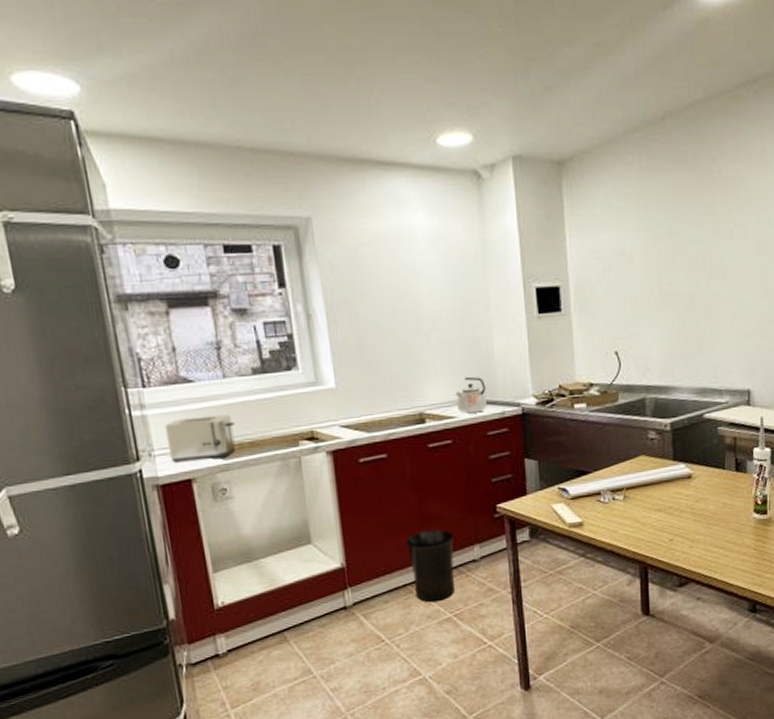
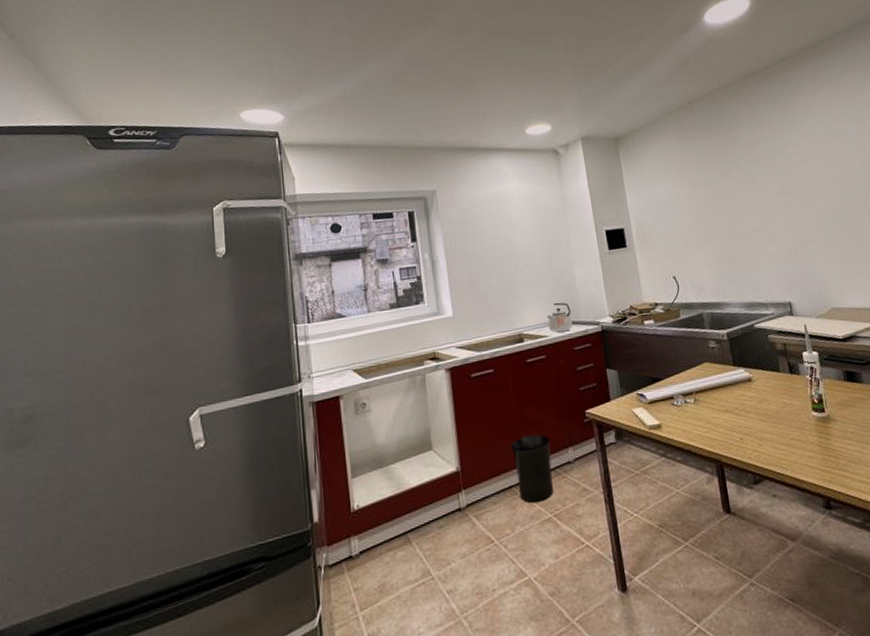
toaster: present [164,415,236,463] -> none [321,341,375,383]

